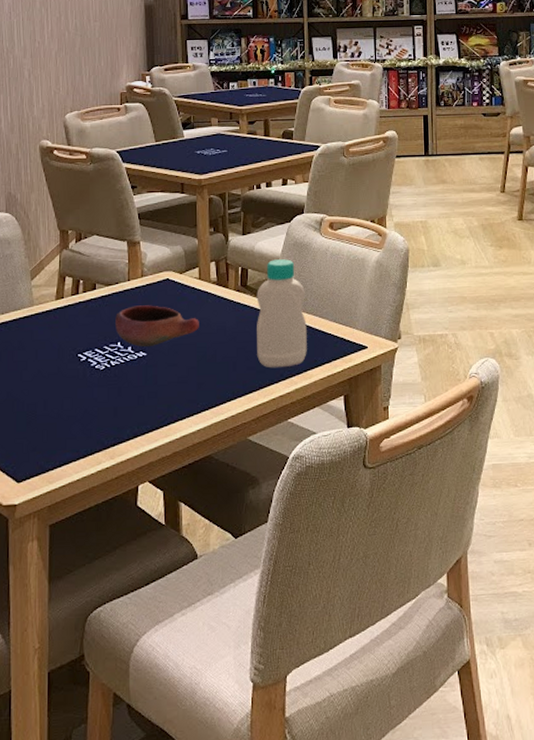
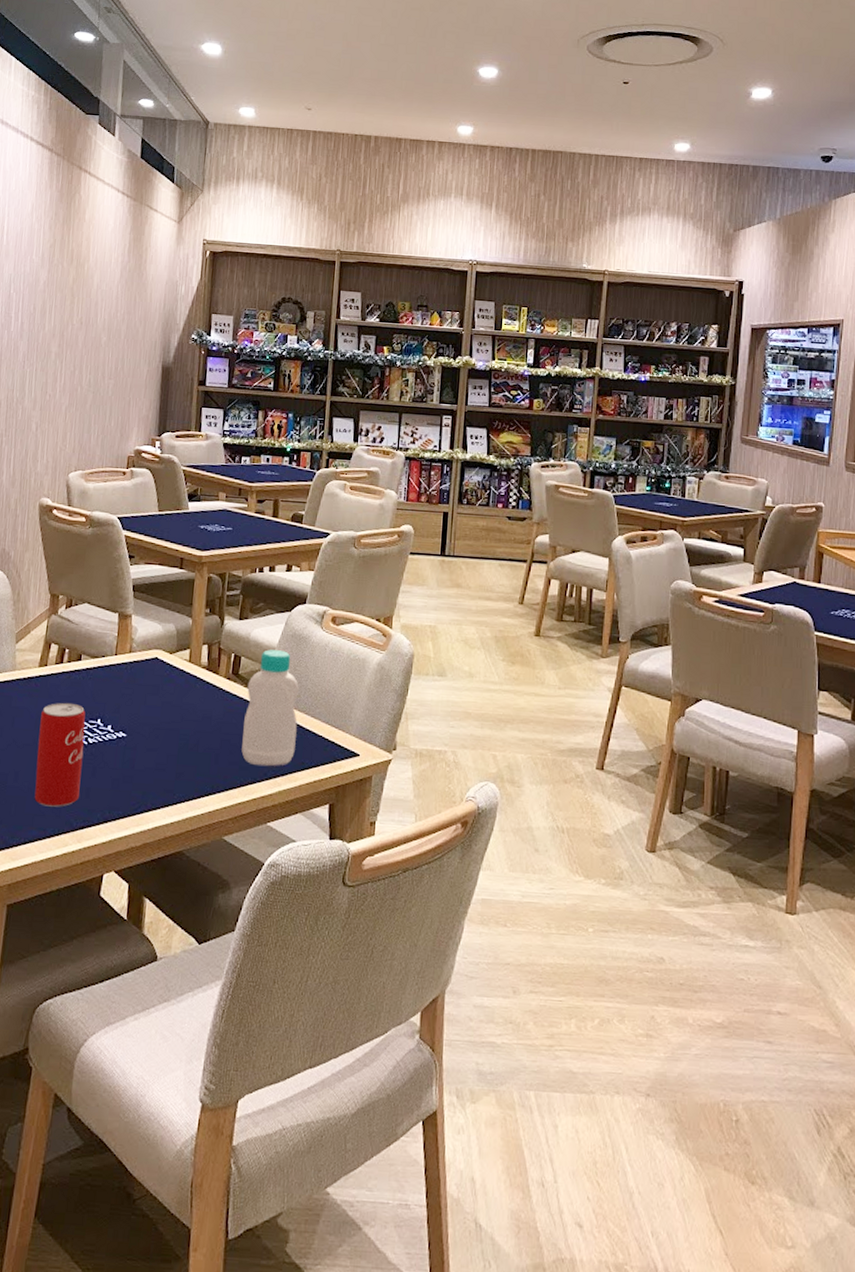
beverage can: none [62,330,108,429] -> present [34,702,86,807]
bowl: present [115,305,199,347] -> none [97,682,185,728]

